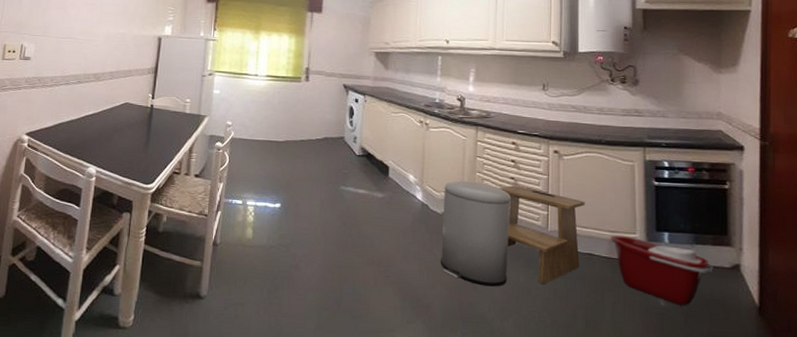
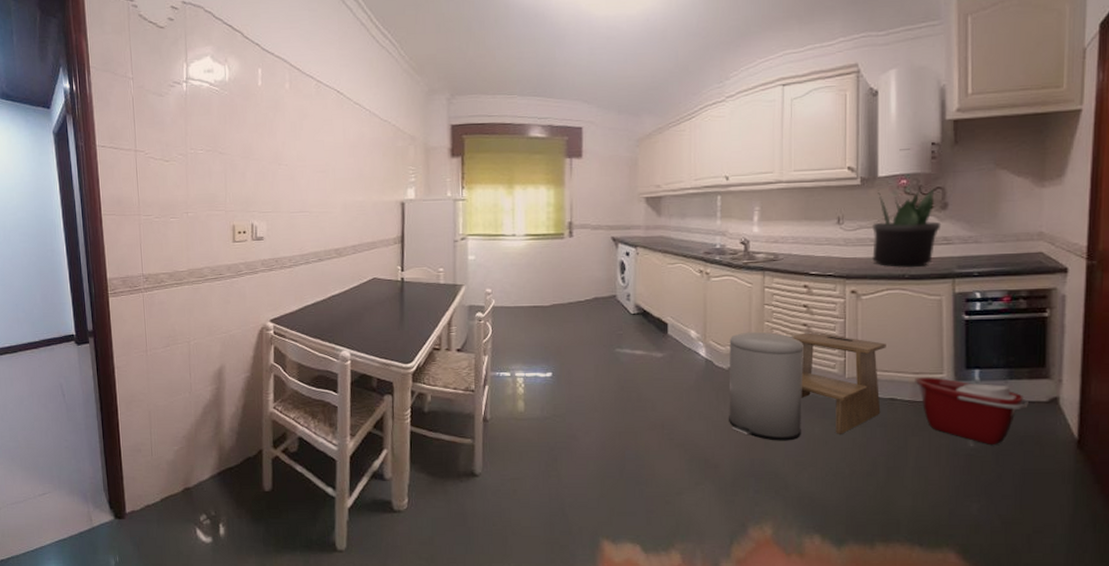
planter: none [573,63,633,134] -> present [872,188,941,267]

